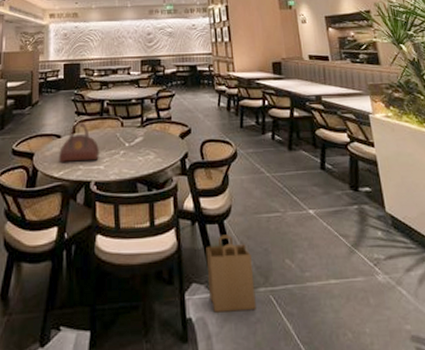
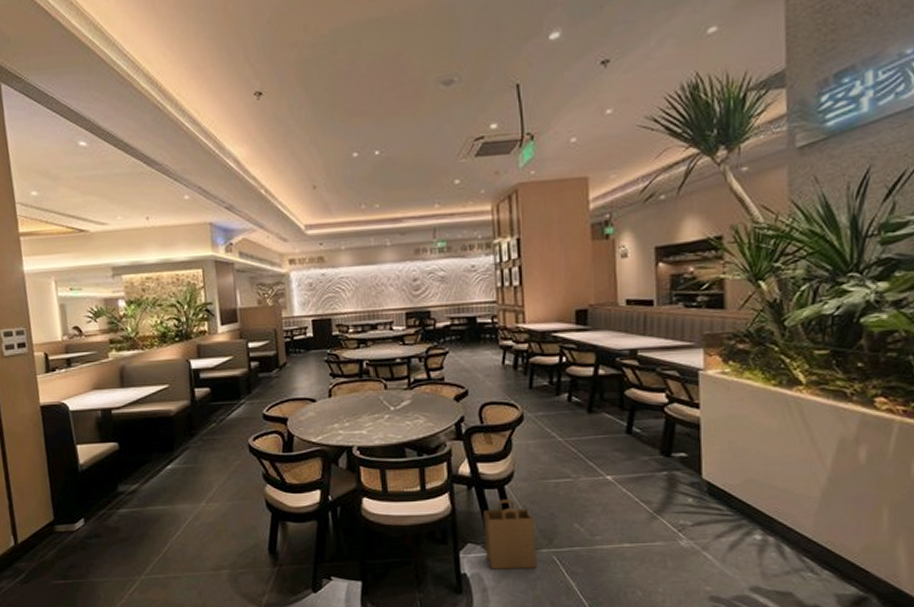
handbag: present [59,122,99,164] -> none [315,385,361,429]

